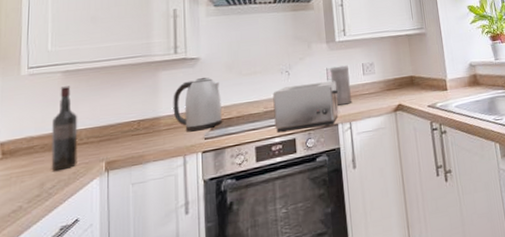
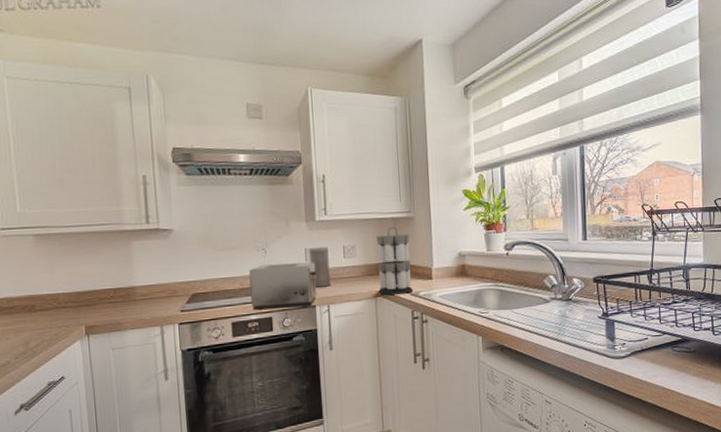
wine bottle: present [51,86,78,171] -> none [29,250,58,331]
kettle: present [173,77,222,132] -> none [147,249,198,304]
spice rack: none [393,42,431,109] -> present [376,226,413,296]

